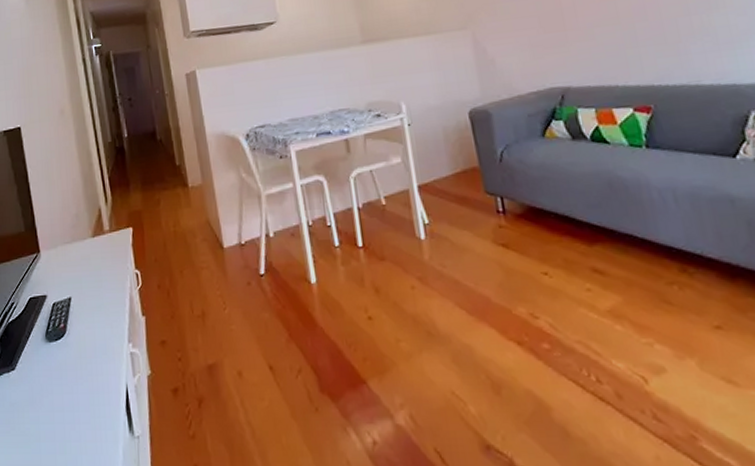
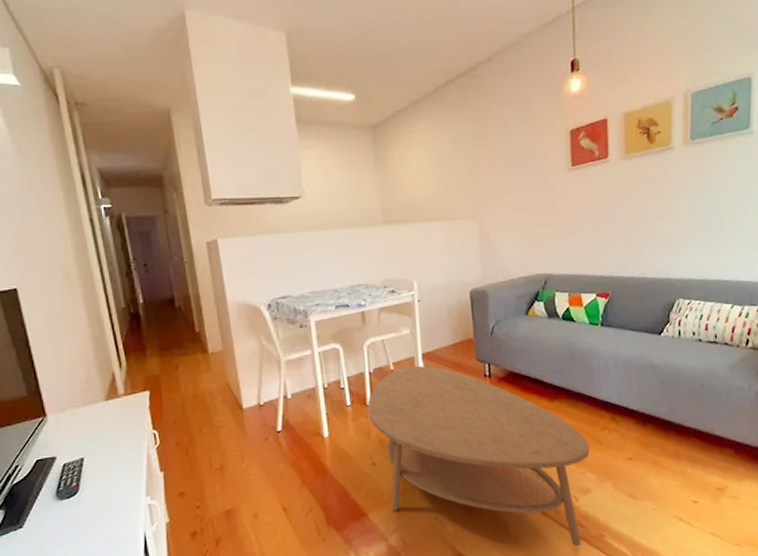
coffee table: none [358,199,663,449] -> present [367,365,590,546]

